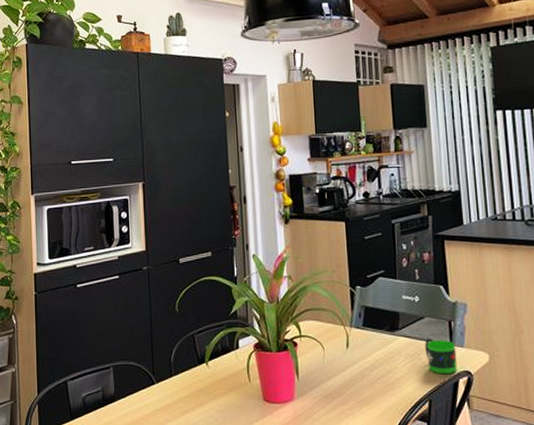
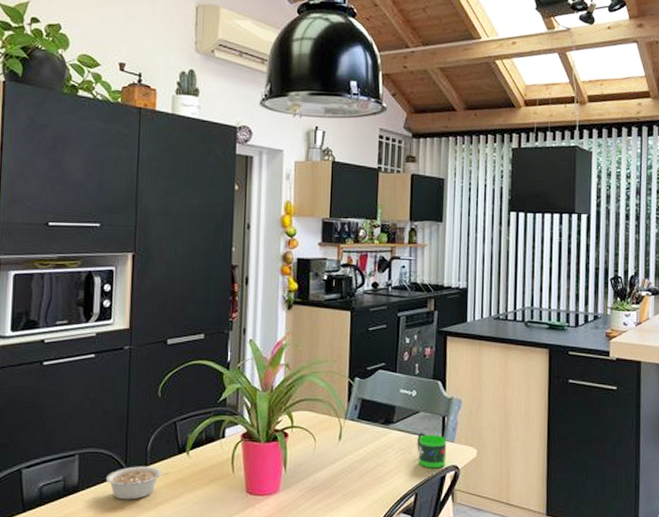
legume: none [138,377,192,408] -> present [106,466,170,500]

